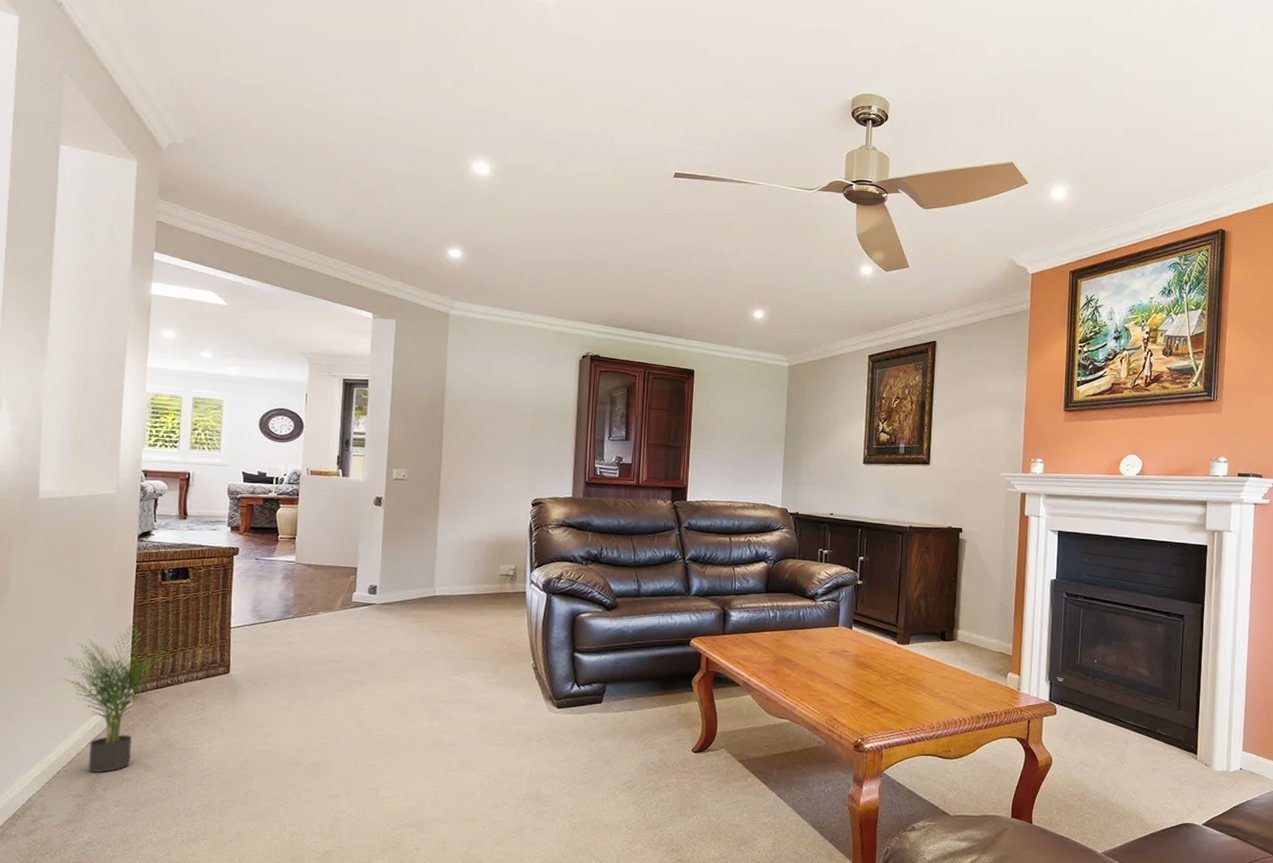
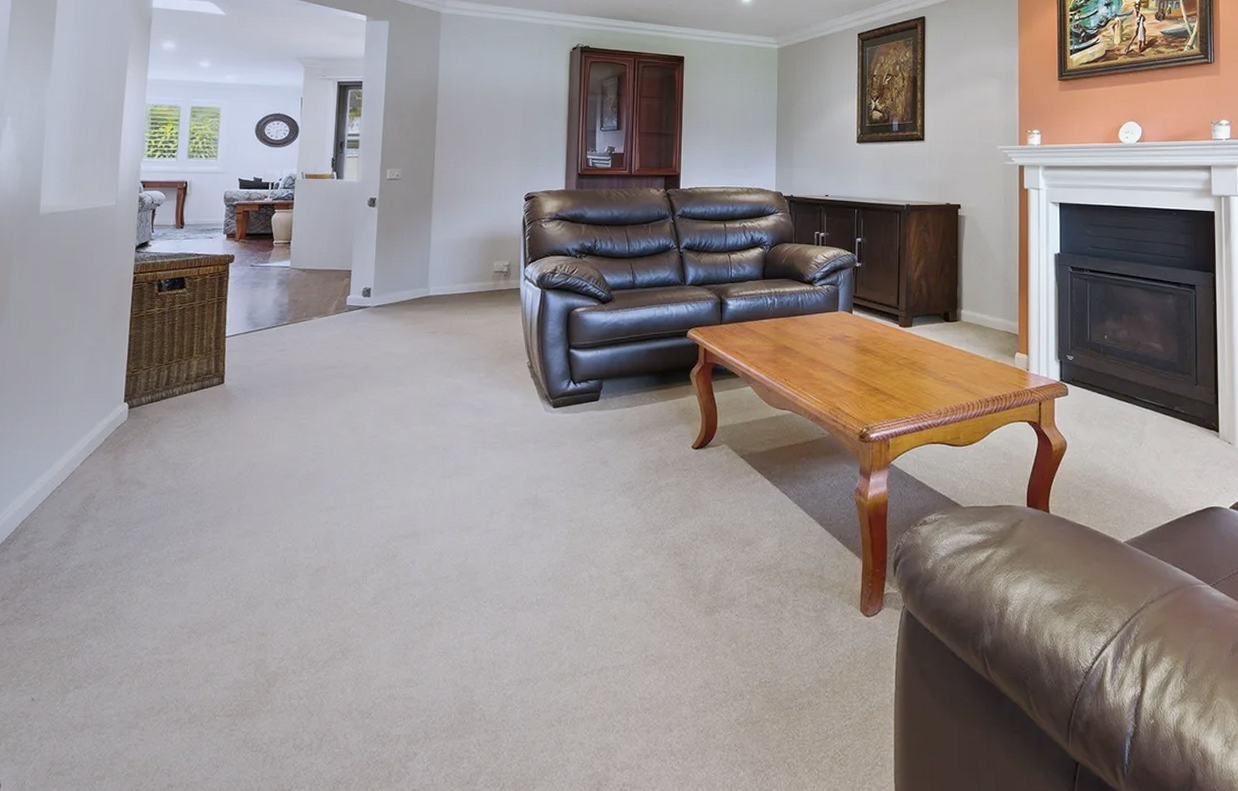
potted plant: present [61,623,169,772] -> none [57,336,164,491]

